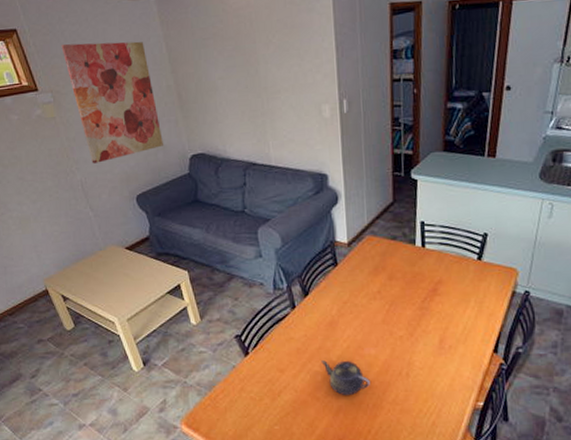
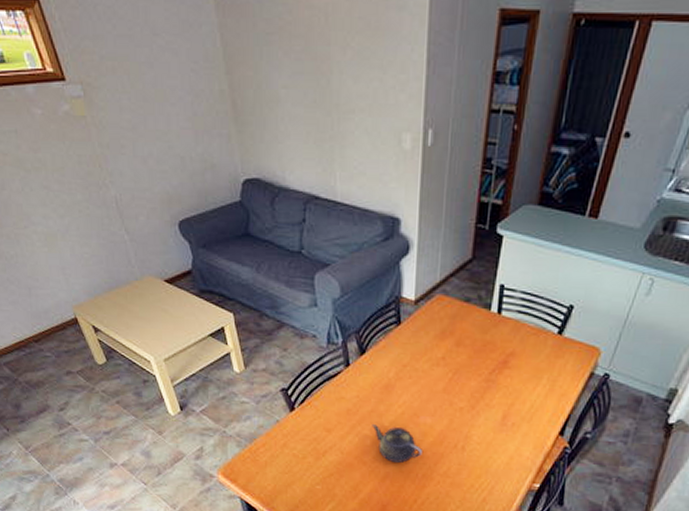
wall art: present [61,41,163,164] -> none [93,22,212,178]

